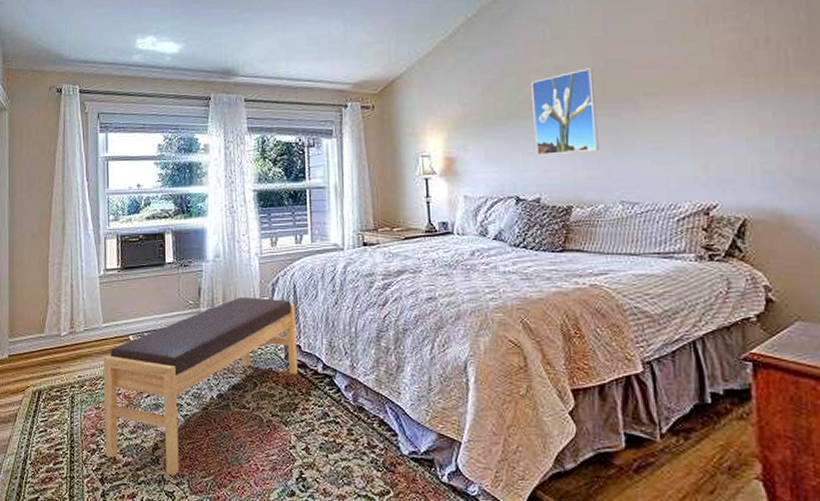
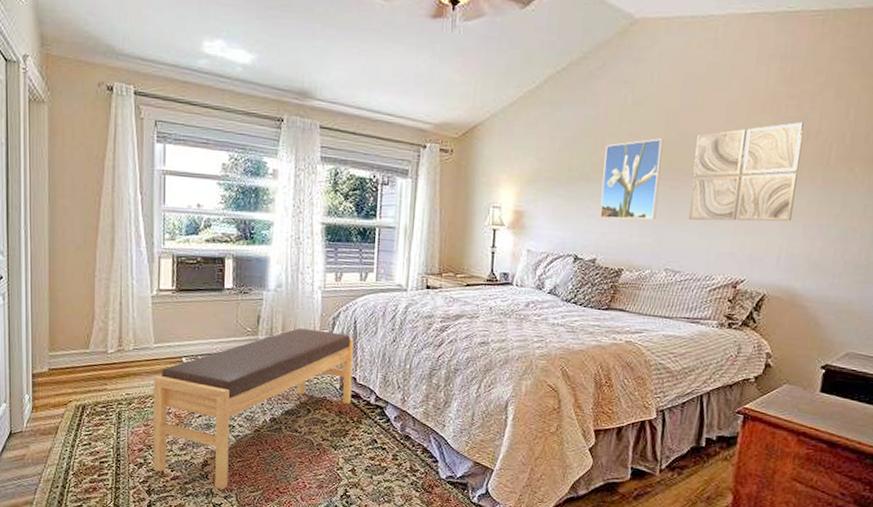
wall art: none [629,32,759,148] -> present [688,122,804,222]

